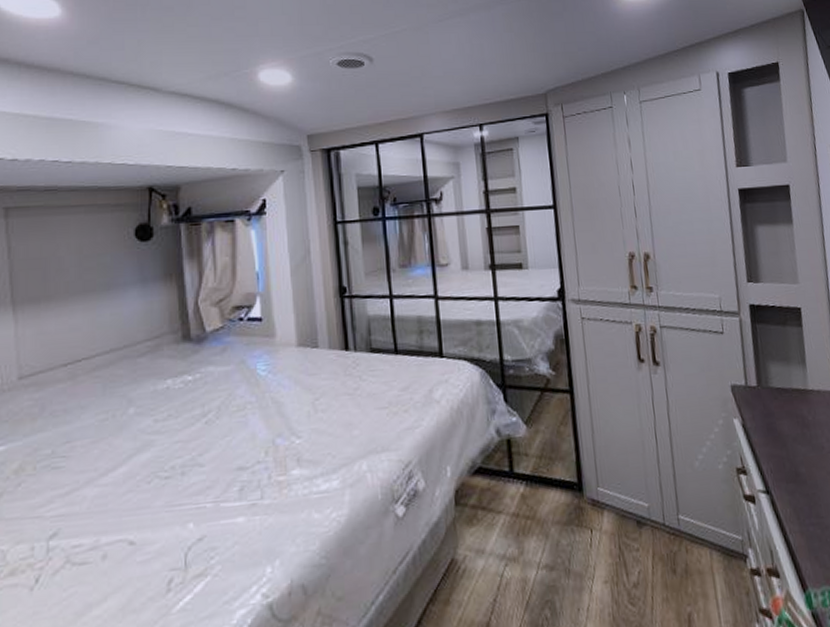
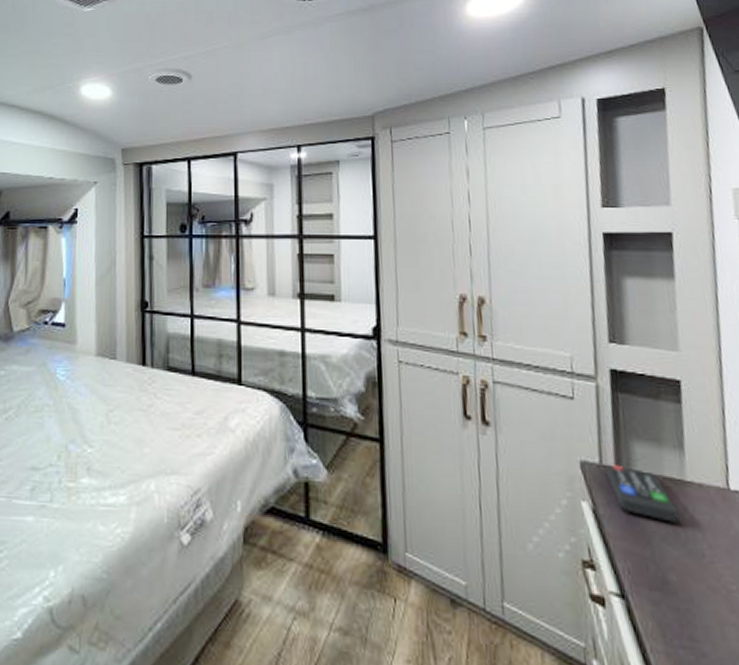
remote control: none [750,384,805,426] -> present [606,464,679,523]

